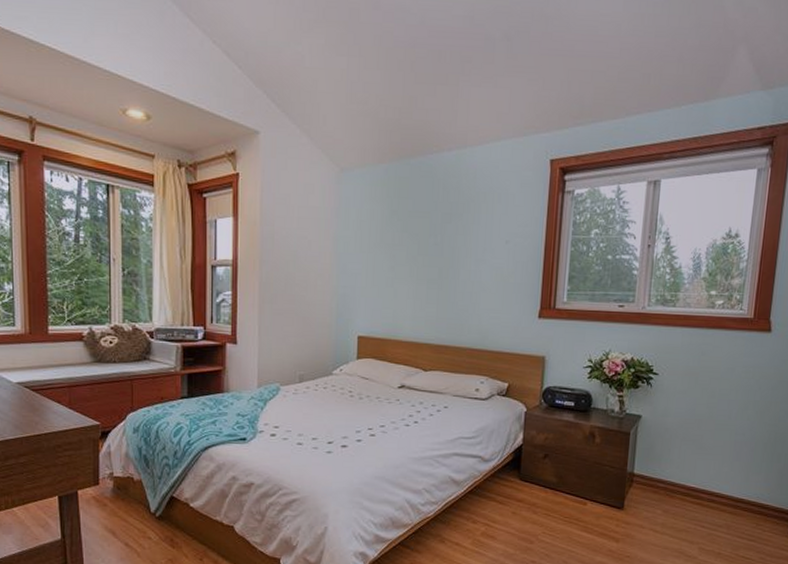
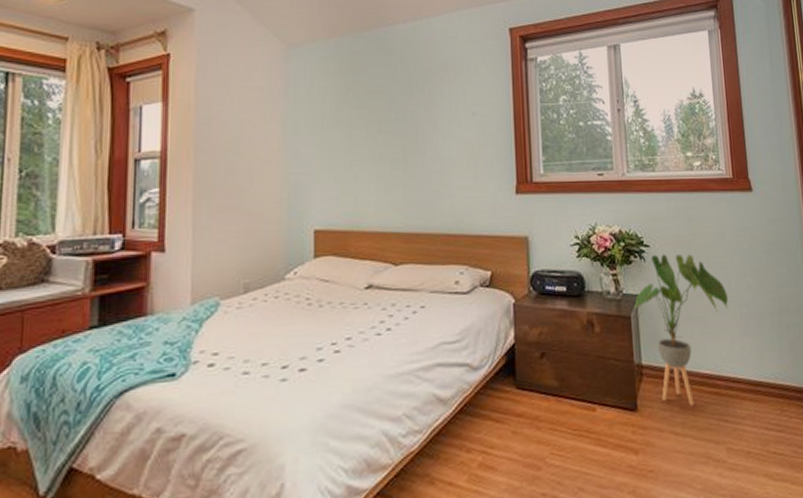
house plant: none [634,382,726,511] -> present [633,254,728,406]

